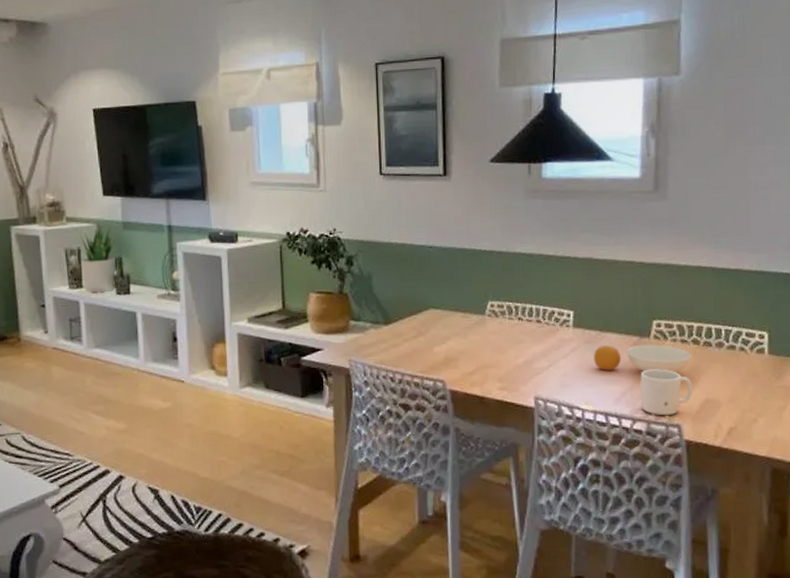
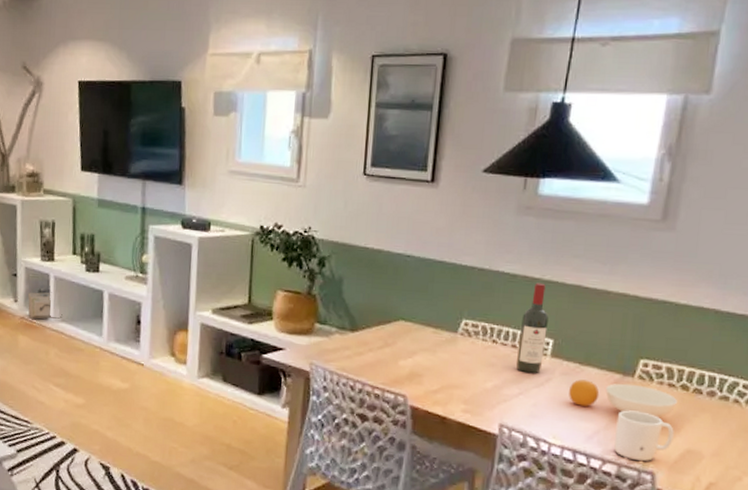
decorative box: none [59,319,96,350] -> present [28,292,62,320]
planter: present [81,227,117,293] -> none [54,202,89,268]
wine bottle: none [542,259,567,345] -> present [515,282,549,373]

